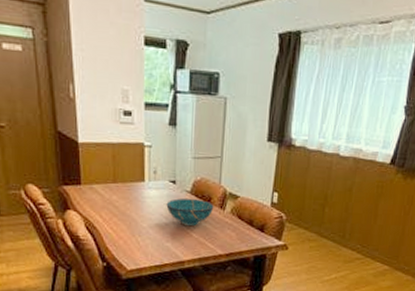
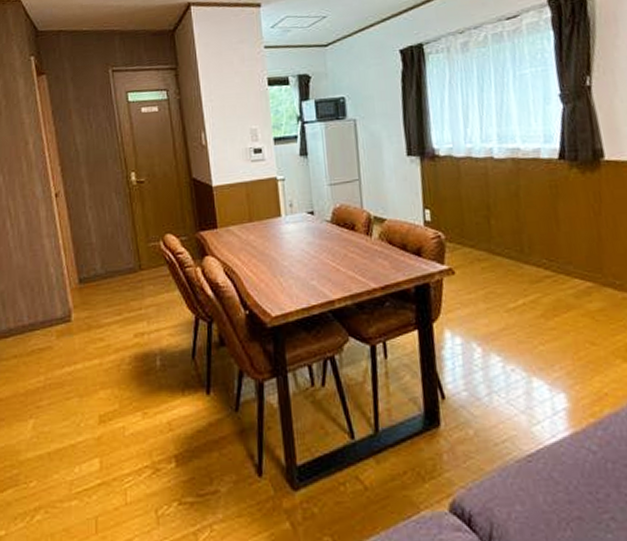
decorative bowl: present [166,198,214,225] -> none [306,228,360,259]

